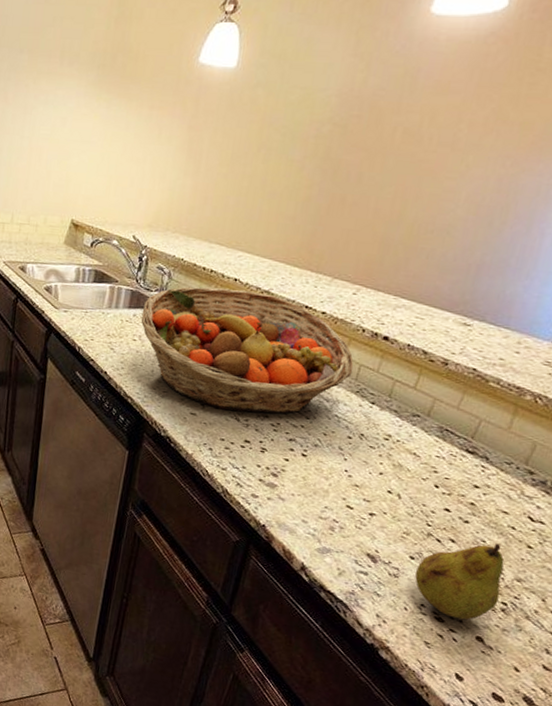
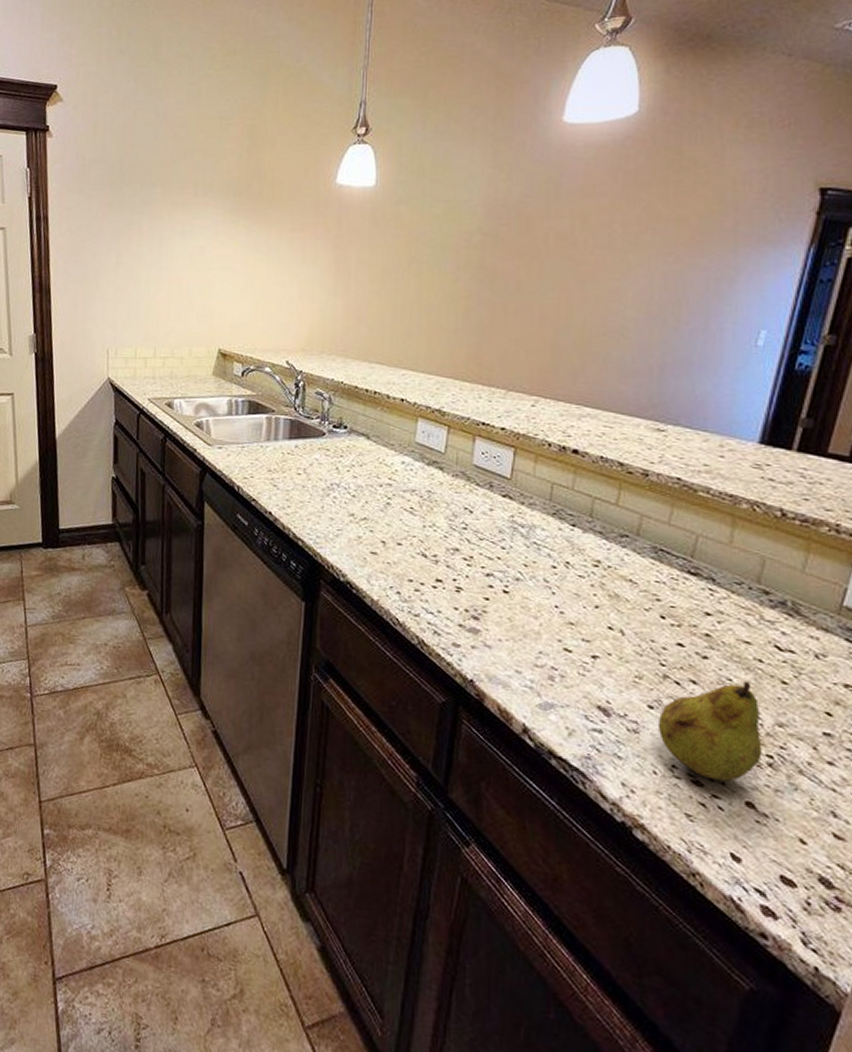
fruit basket: present [141,287,354,414] -> none [304,409,545,546]

